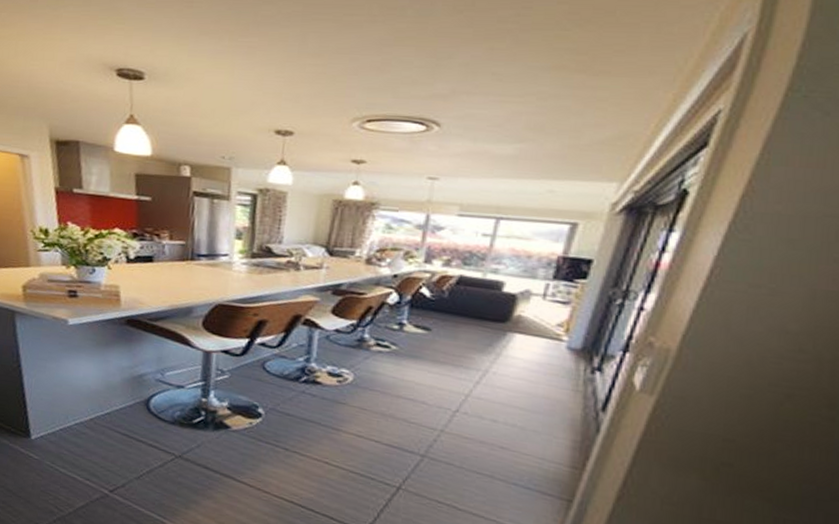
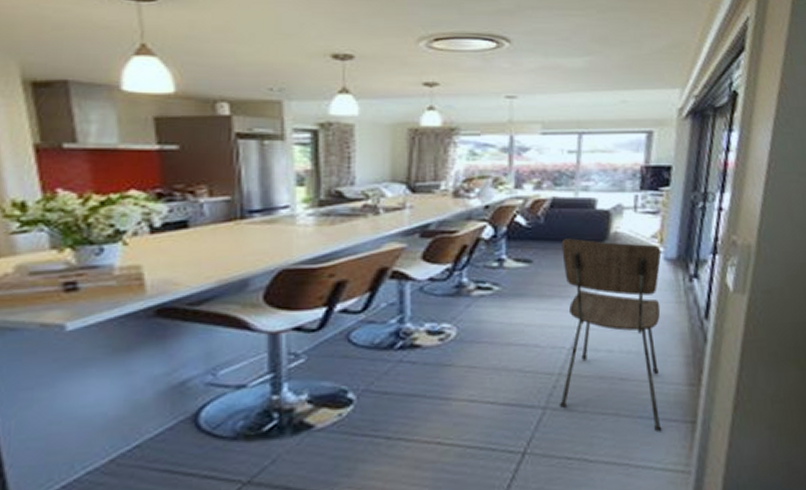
dining chair: none [437,314,565,502] -> present [559,238,662,433]

